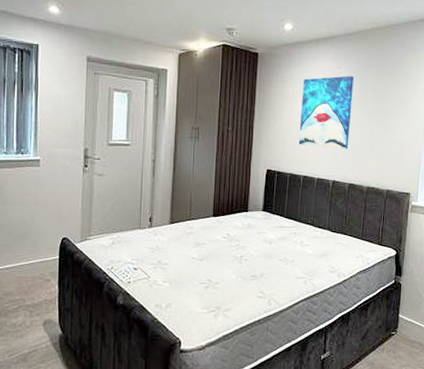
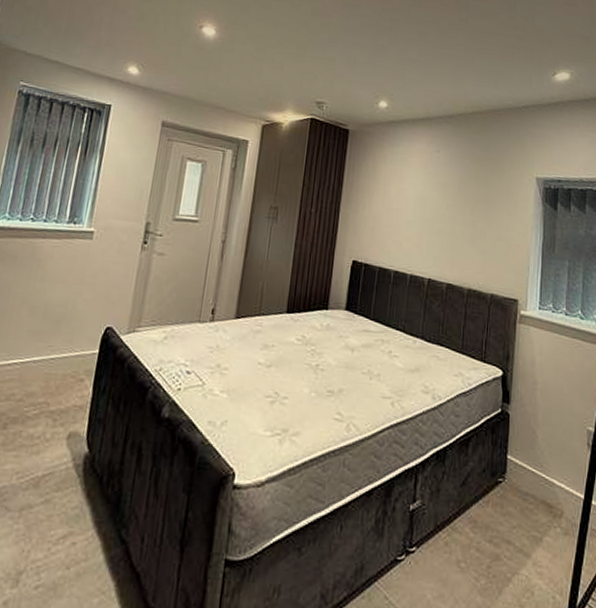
wall art: present [298,76,354,150] -> none [390,160,453,243]

